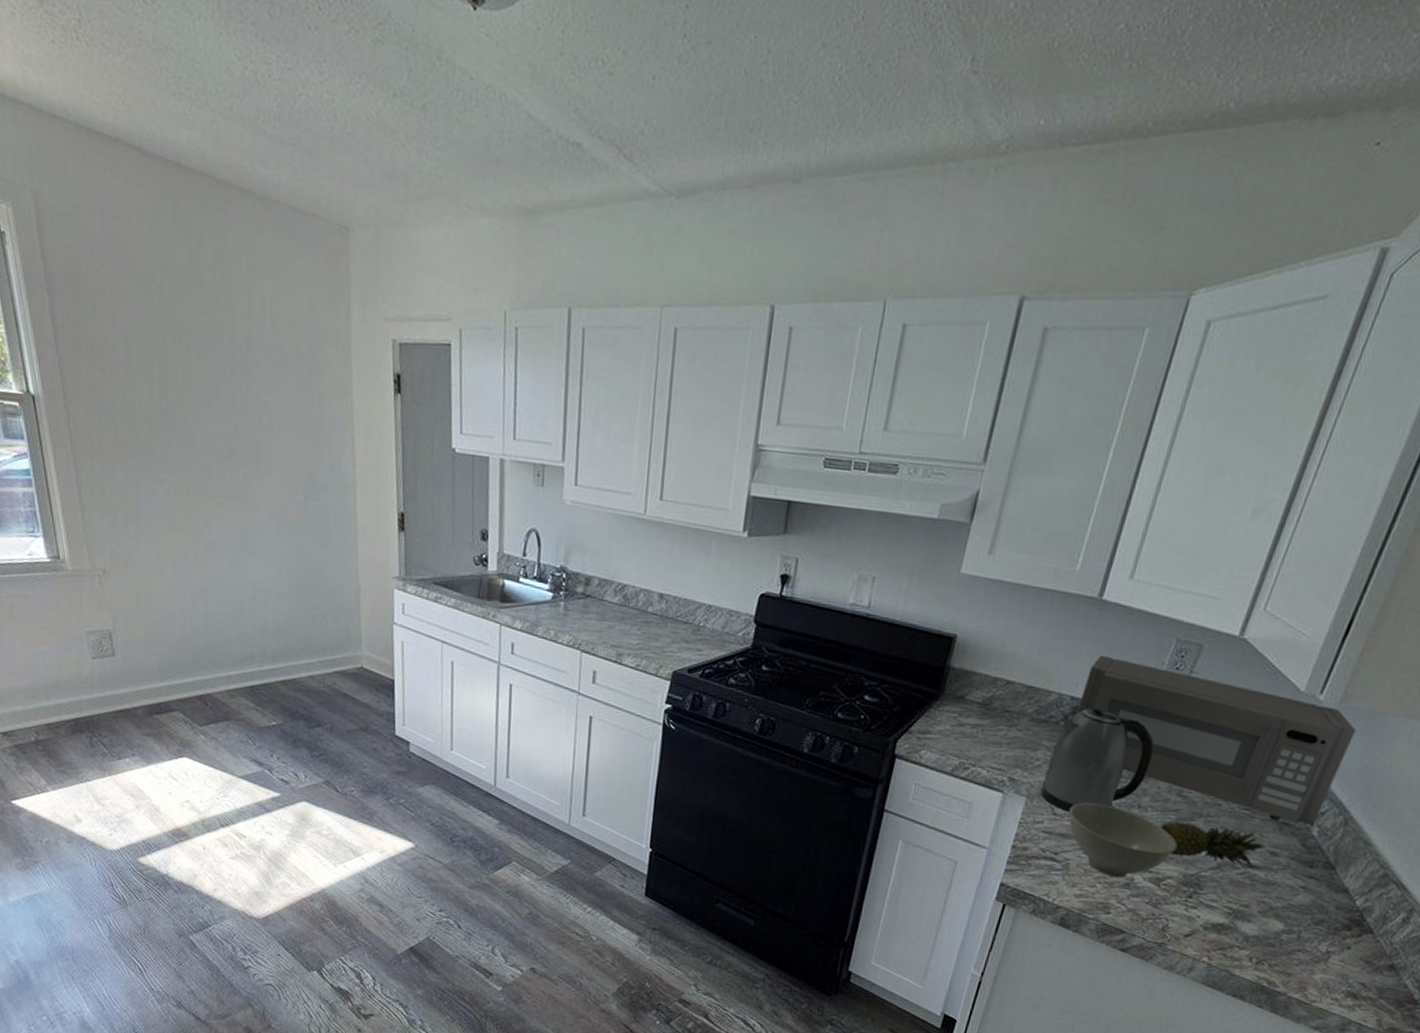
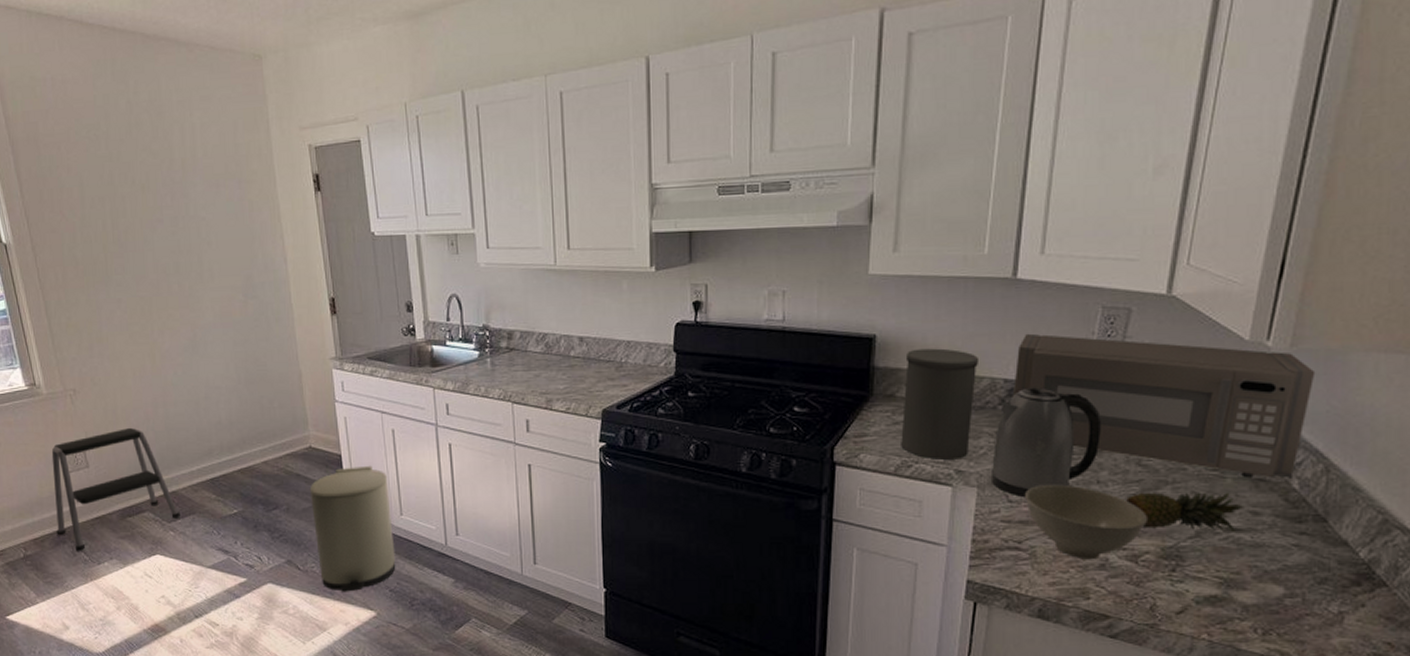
step stool: none [73,619,213,744] -> present [51,427,180,552]
pedal bin: none [356,693,441,821] -> present [309,465,396,592]
canister: none [961,654,1052,768] -> present [901,348,980,460]

